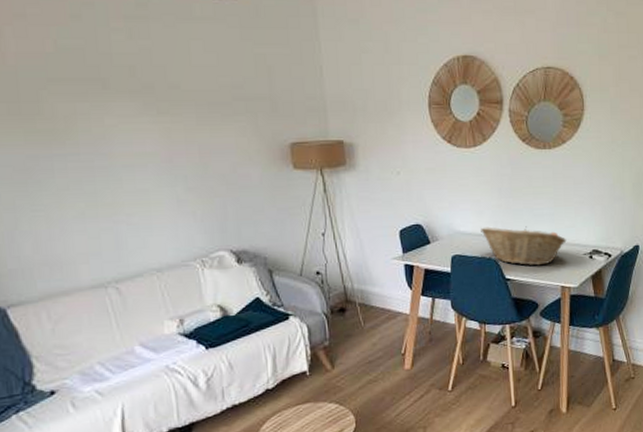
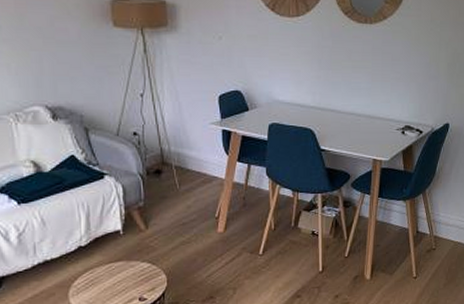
fruit basket: present [481,226,567,266] -> none [299,97,381,138]

